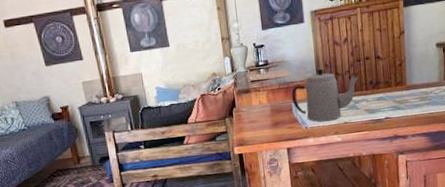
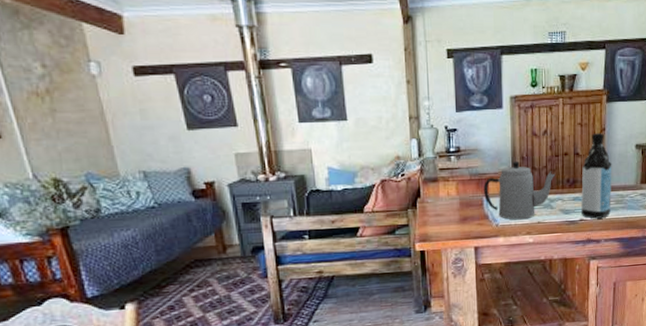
water bottle: none [384,36,416,116] -> present [580,133,612,219]

